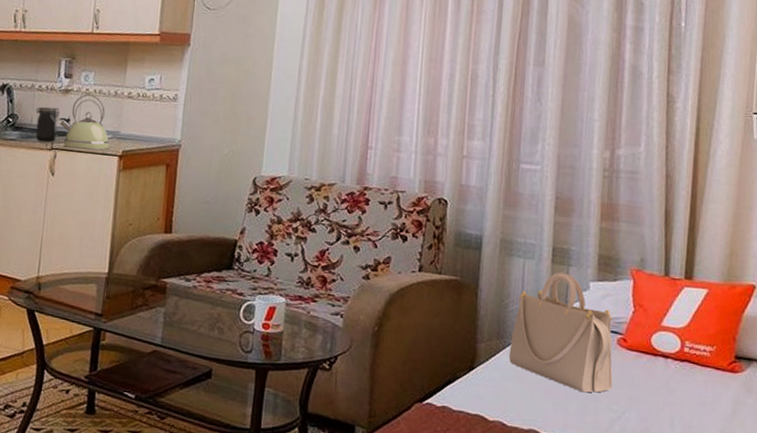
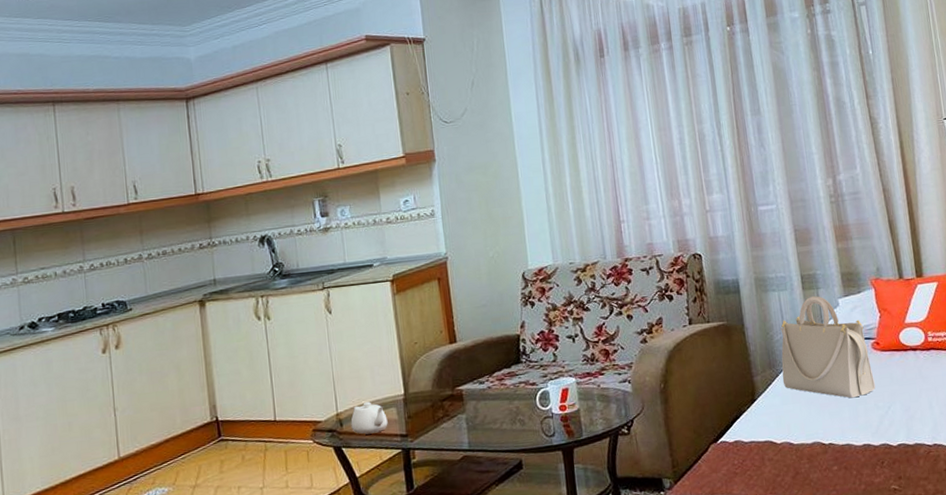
jar: present [35,106,60,143] -> none [300,247,326,284]
teapot: none [48,272,86,306] -> present [351,402,388,436]
kettle: present [59,94,111,150] -> none [325,227,381,284]

